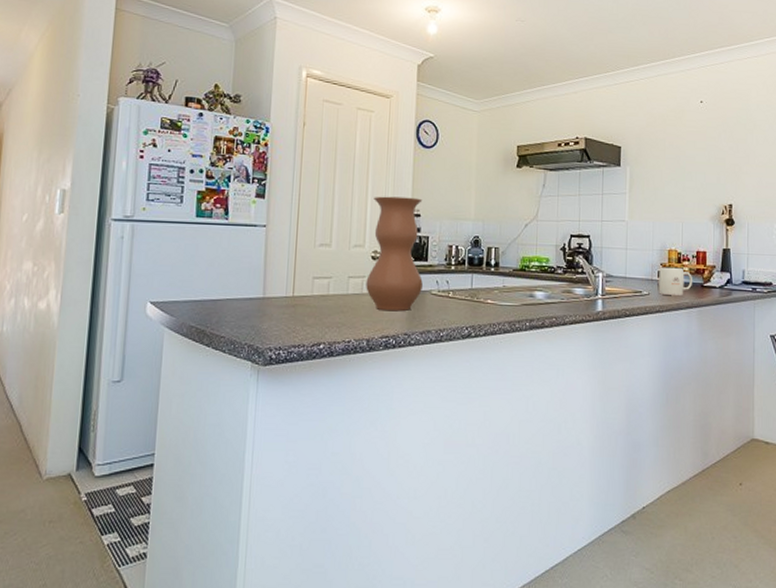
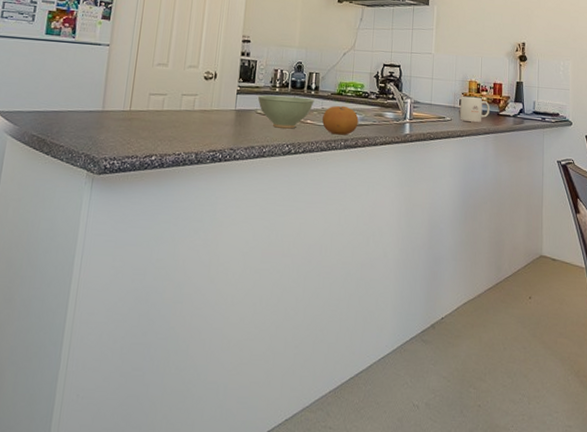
vase: present [366,196,423,312] -> none [197,22,253,128]
bowl: none [431,273,495,310] -> present [257,95,315,129]
fruit: none [504,282,545,315] -> present [322,105,359,135]

